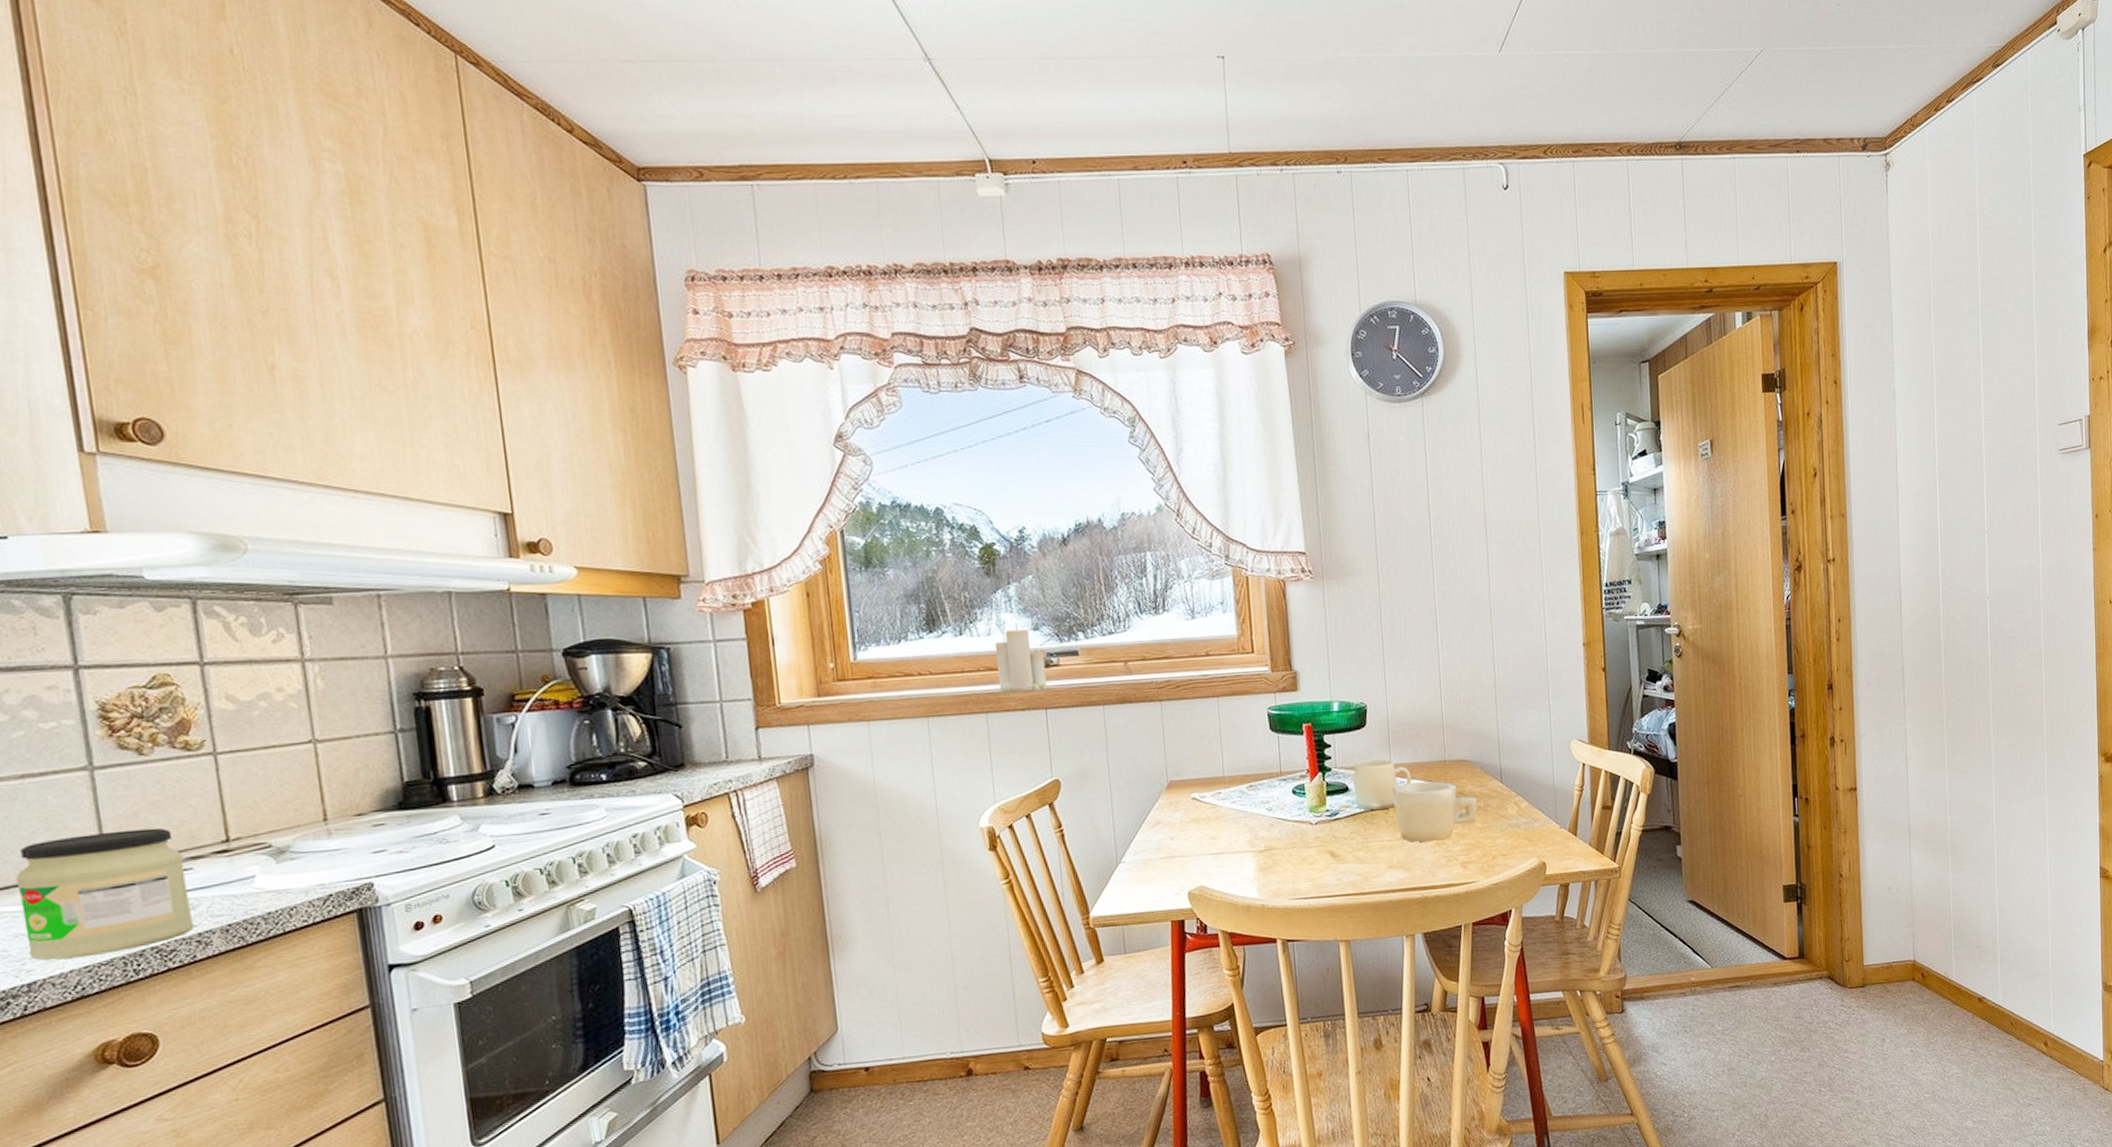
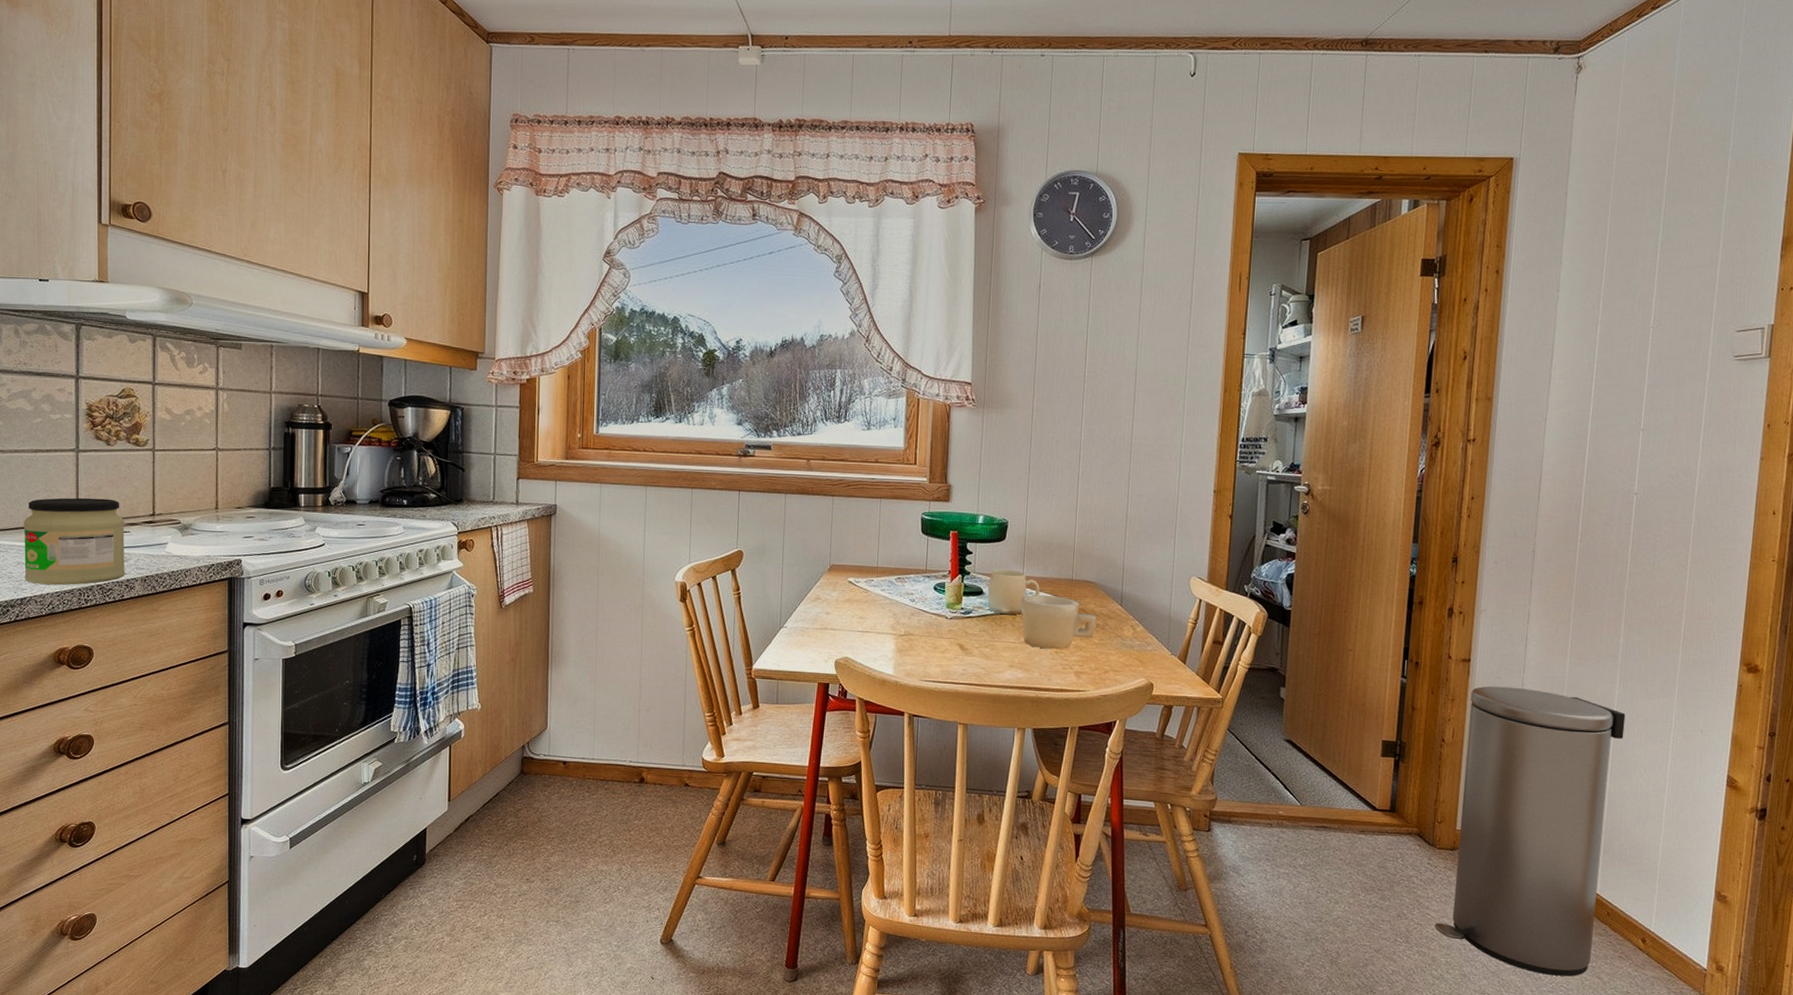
candle: present [995,623,1048,693] -> none [704,417,743,475]
pedal bin: none [1855,809,2005,1097] -> present [1434,686,1626,977]

